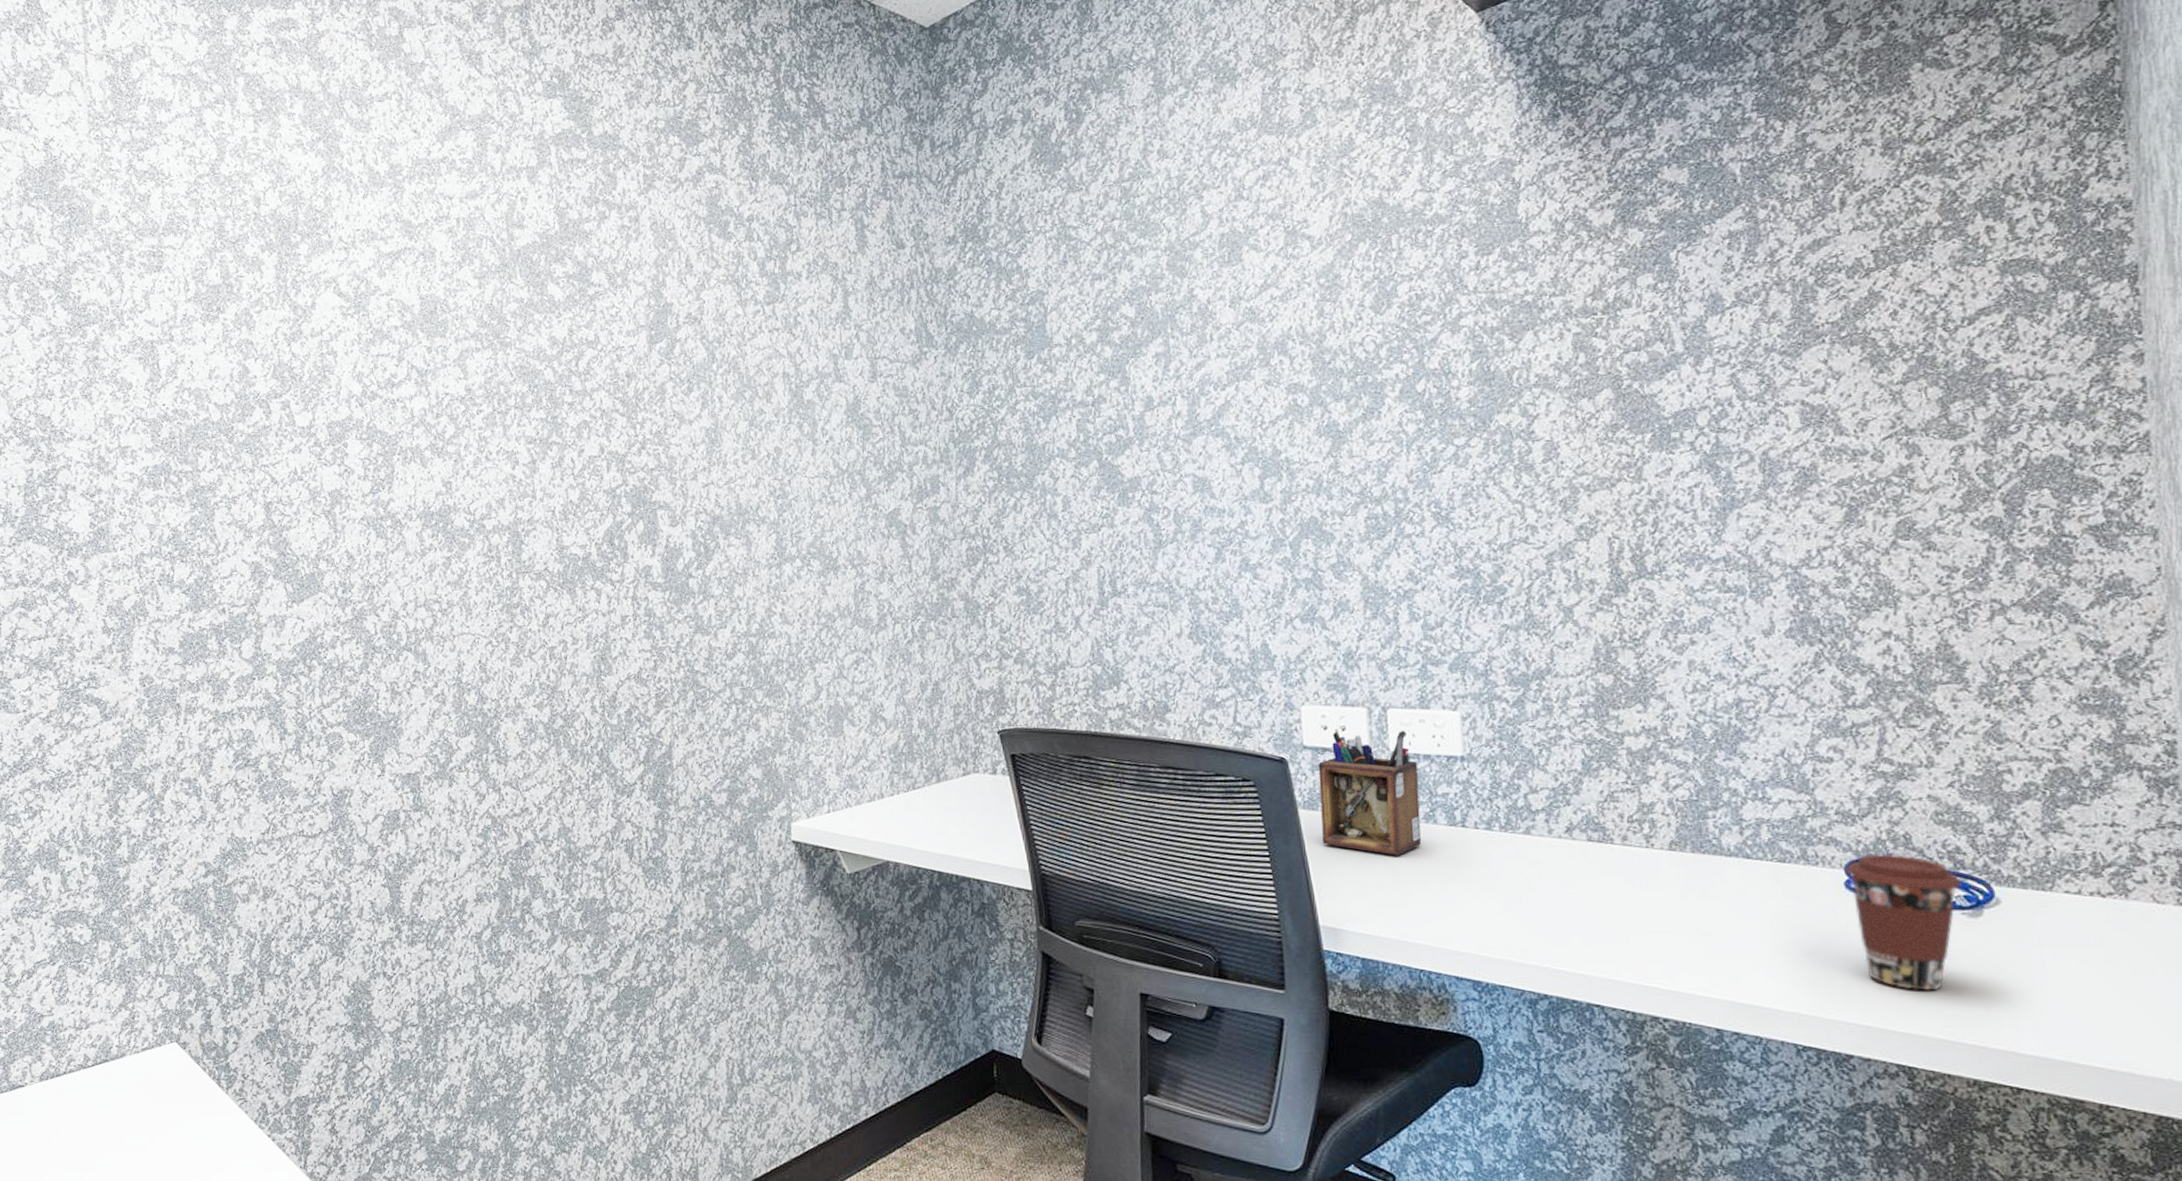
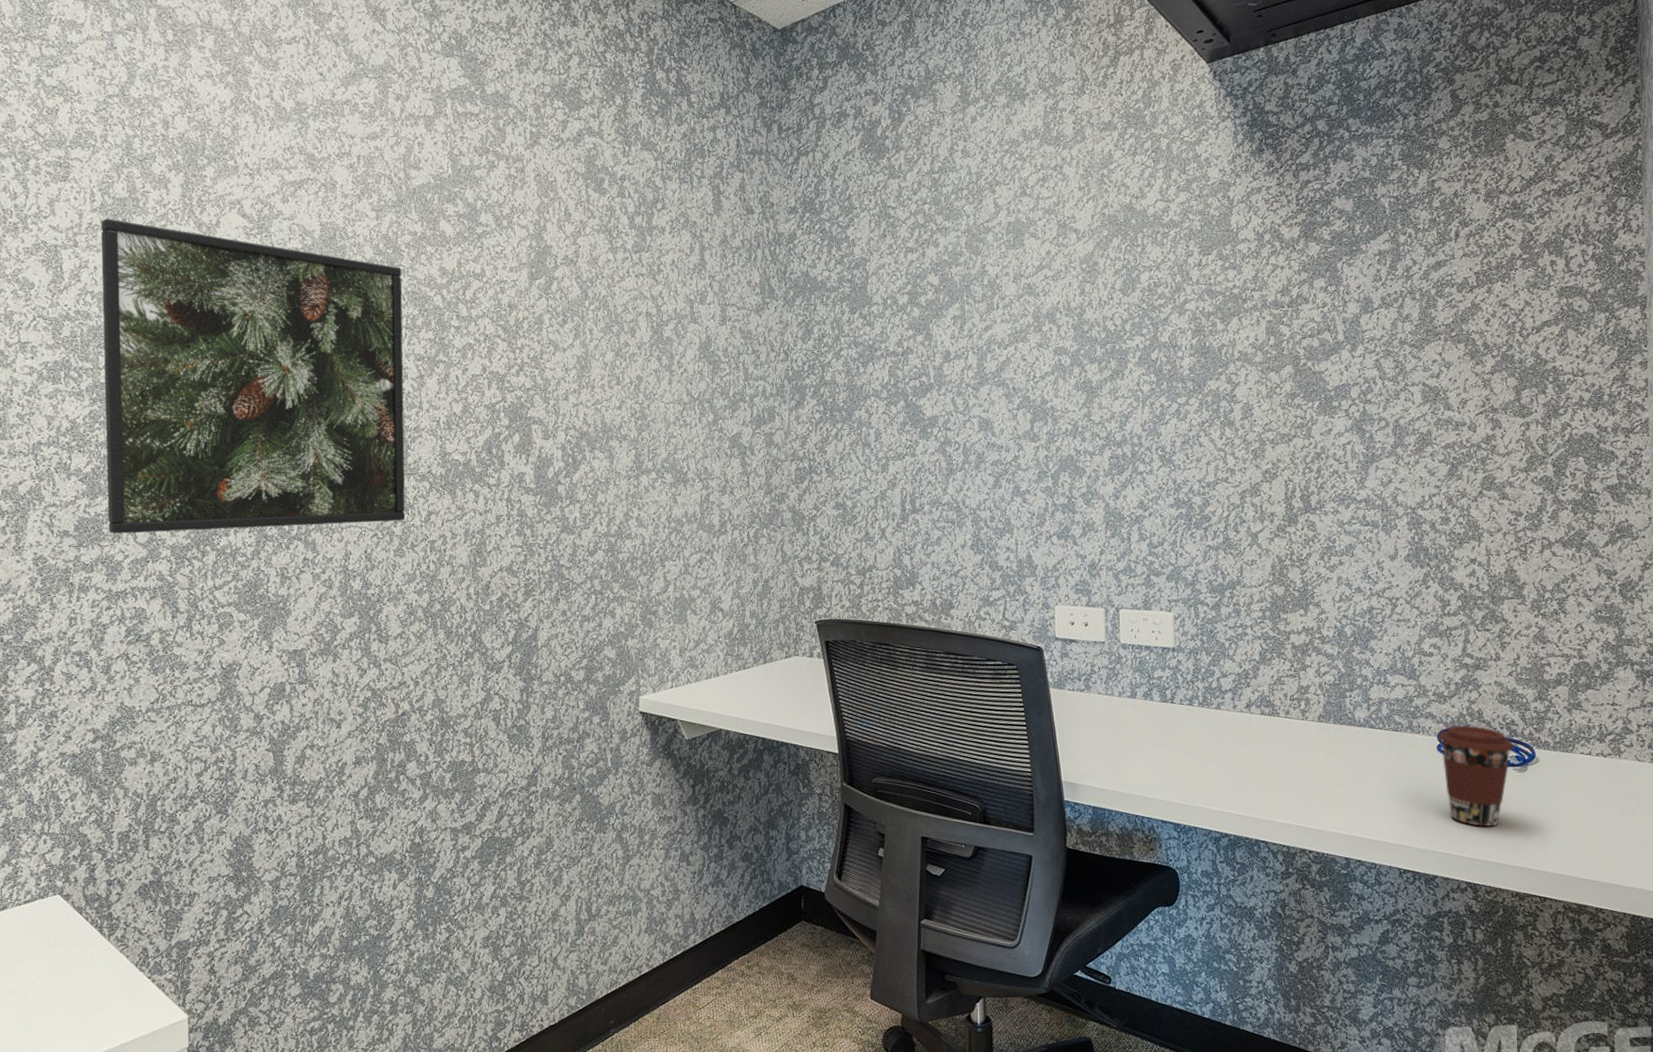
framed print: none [196,308,522,650] -> present [101,218,406,534]
desk organizer: present [1318,729,1422,856] -> none [1066,624,1141,726]

